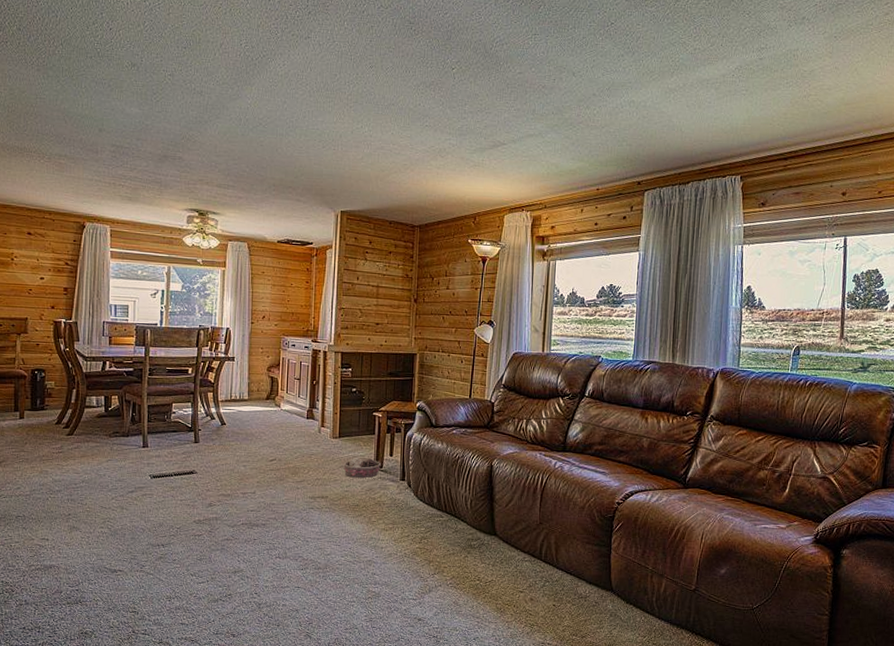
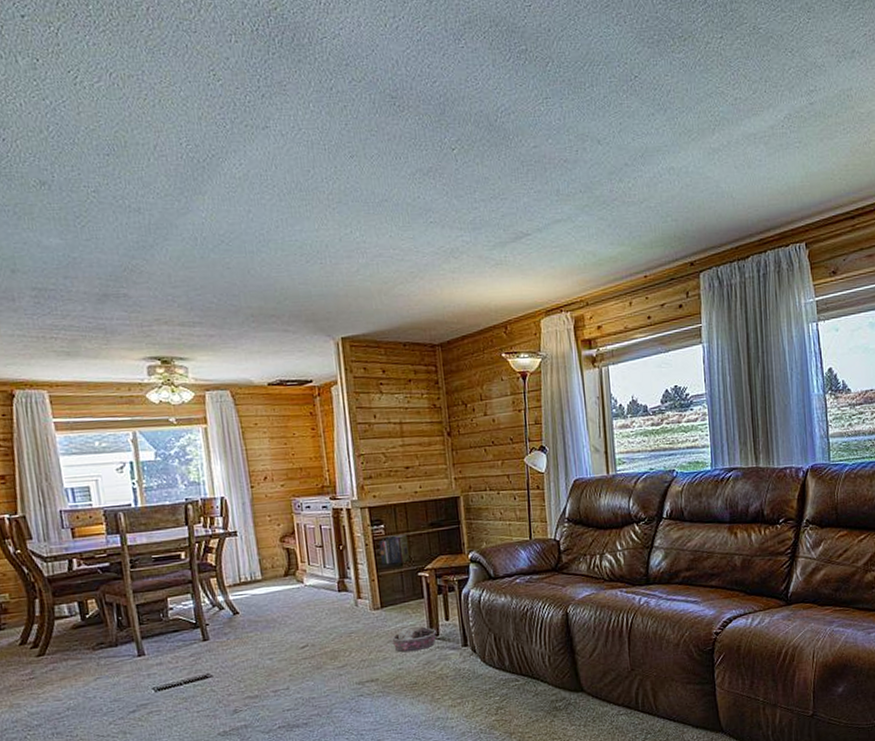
books: none [345,378,369,403] -> present [378,534,409,565]

